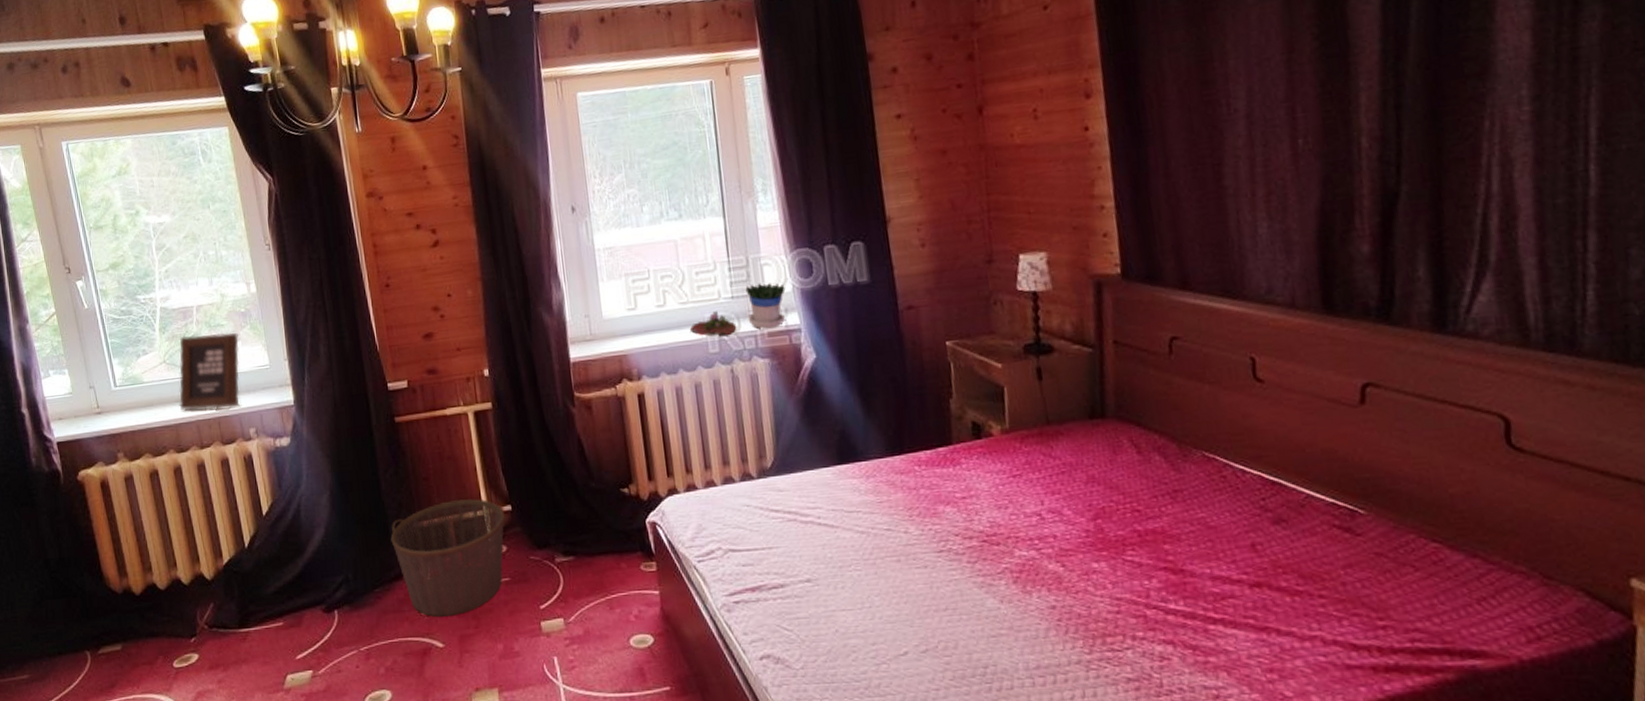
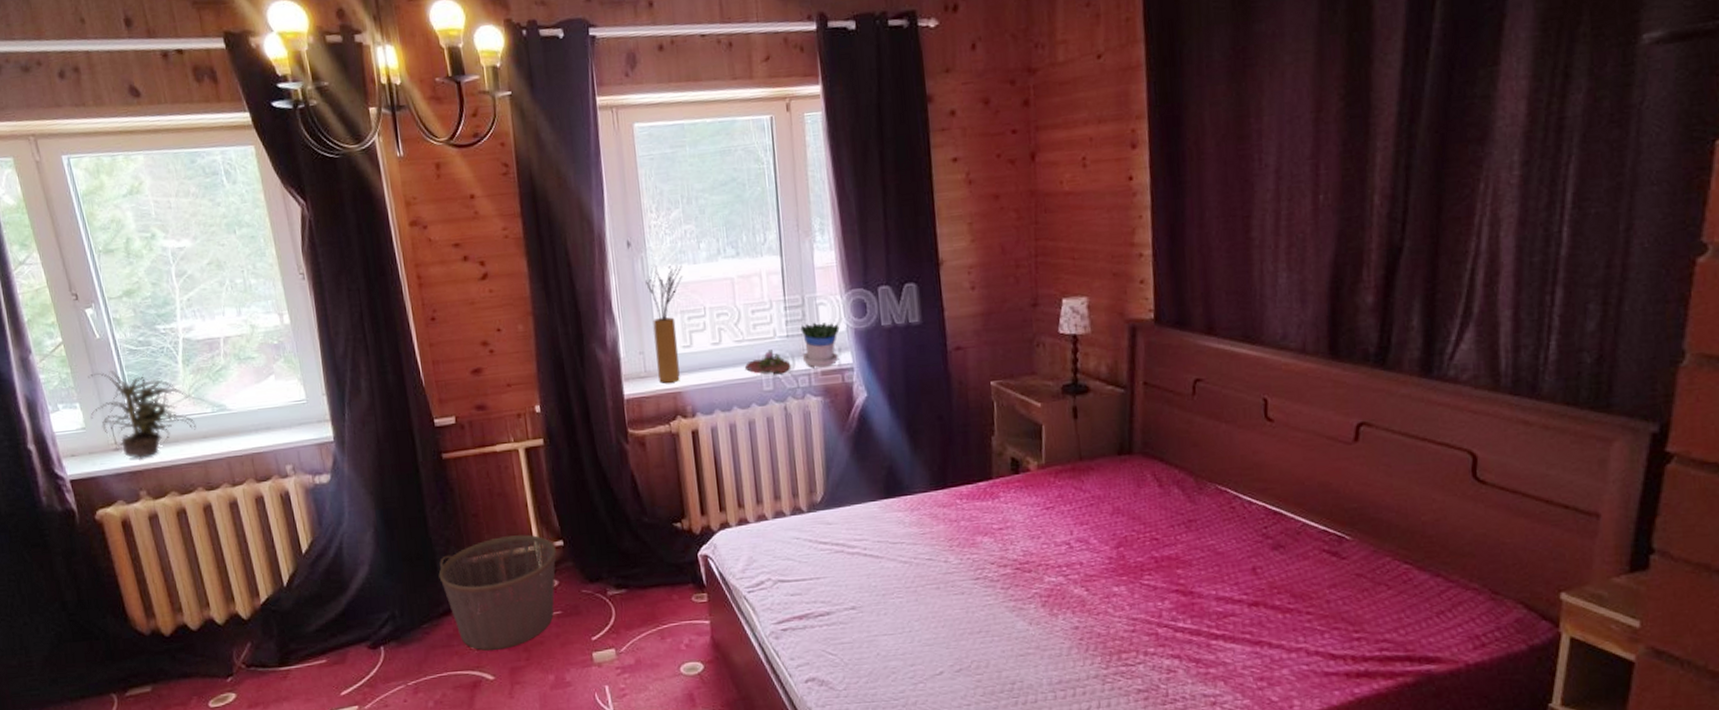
potted plant: none [76,338,170,421] -> present [88,371,196,458]
picture frame: present [179,333,240,411] -> none [206,366,274,447]
vase: none [590,228,627,346] -> present [645,264,683,383]

